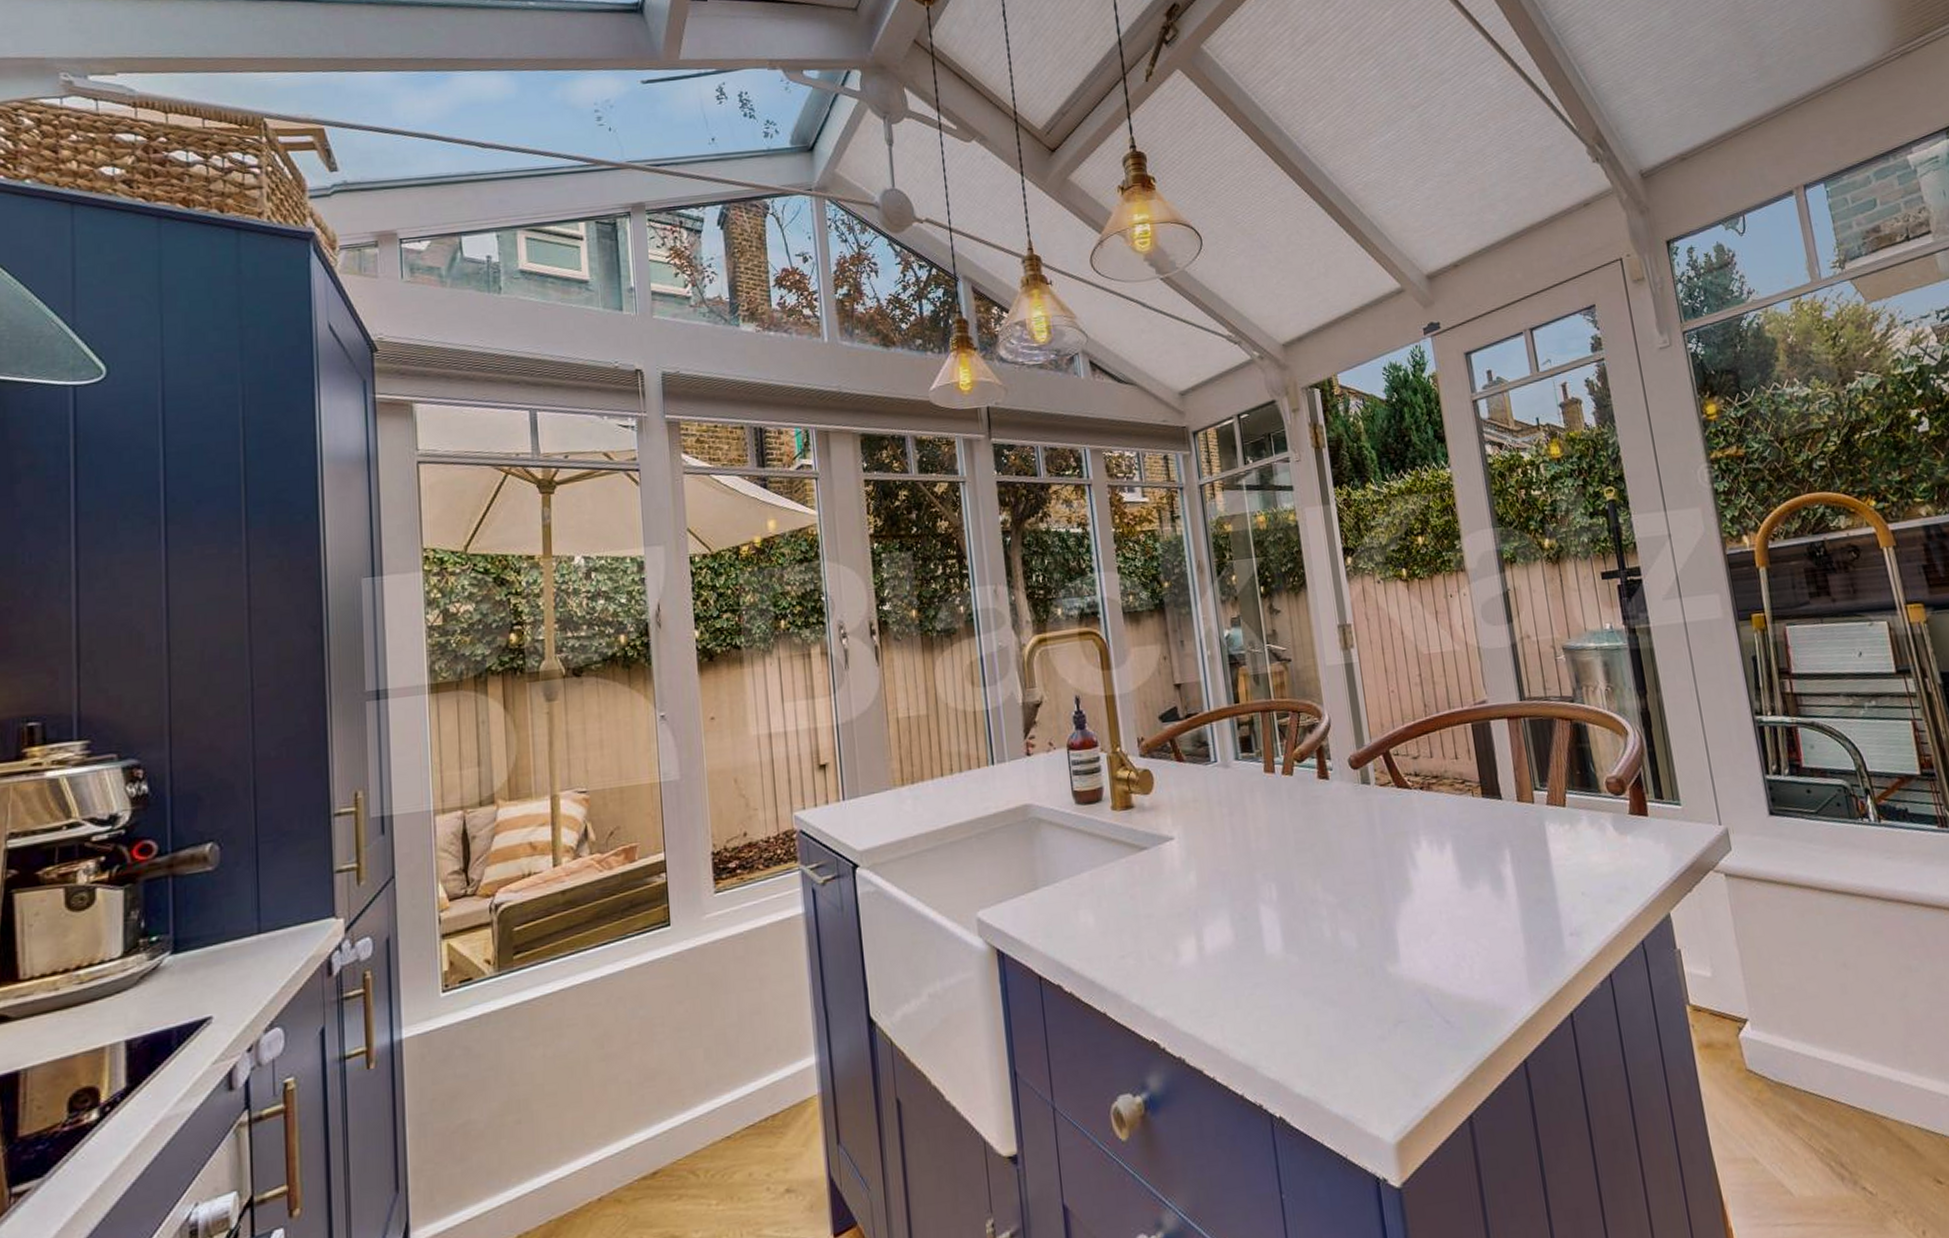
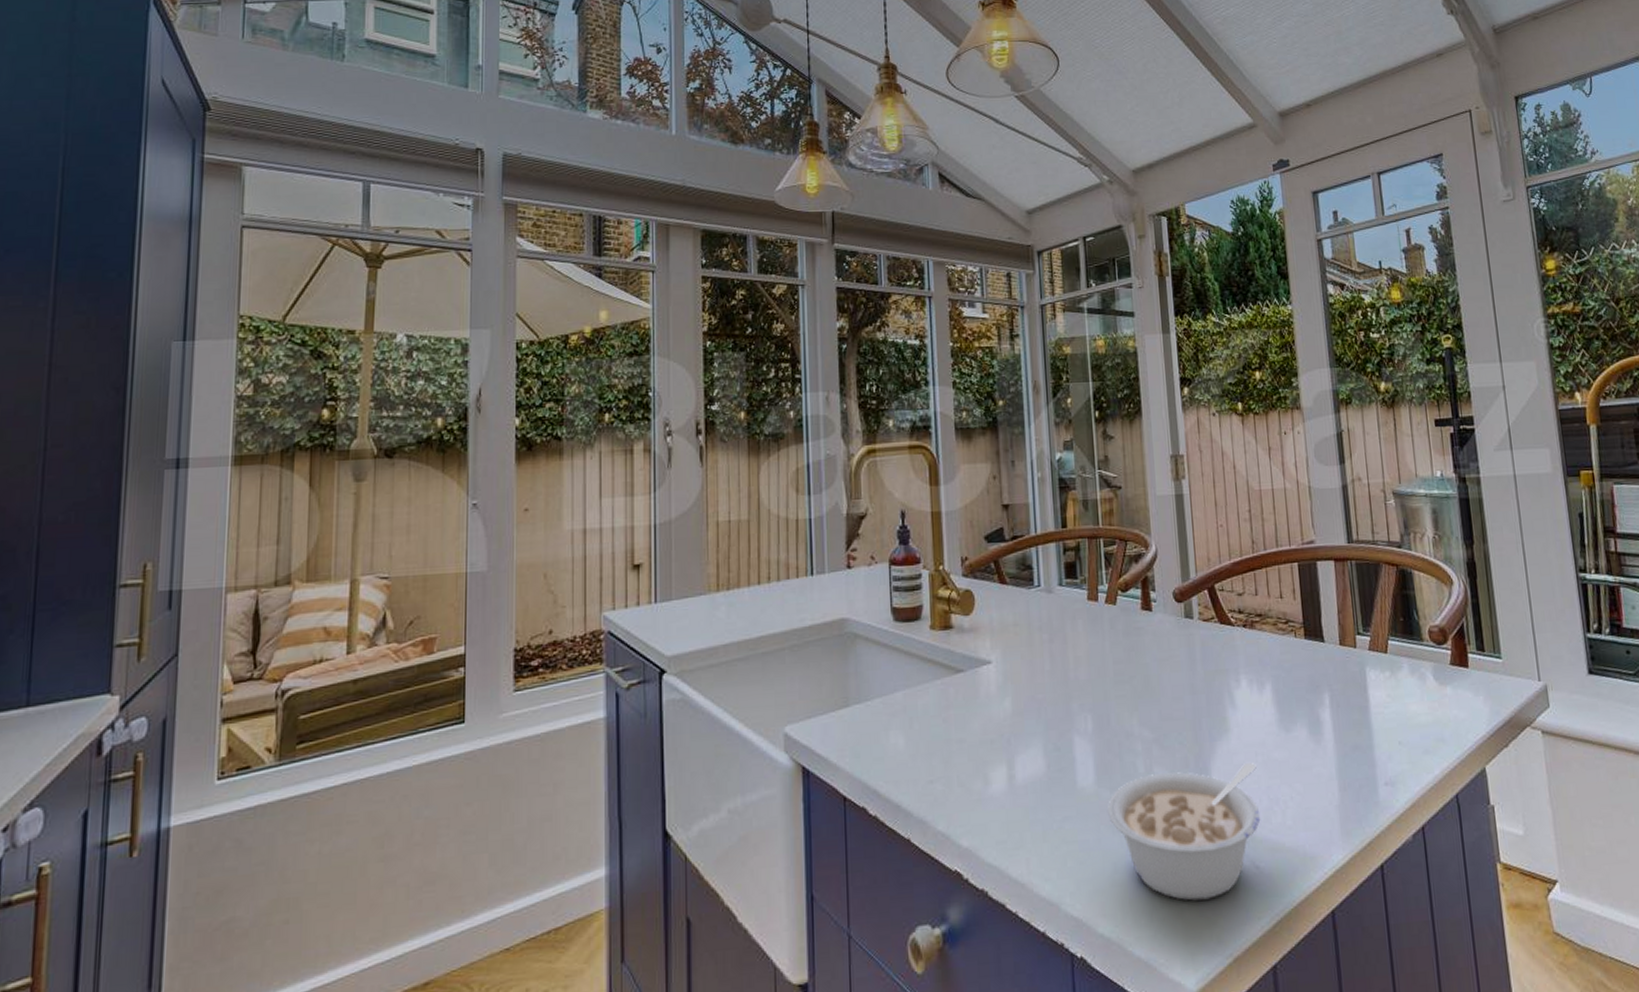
legume: none [1297,921,1449,1058] -> present [1108,763,1261,901]

